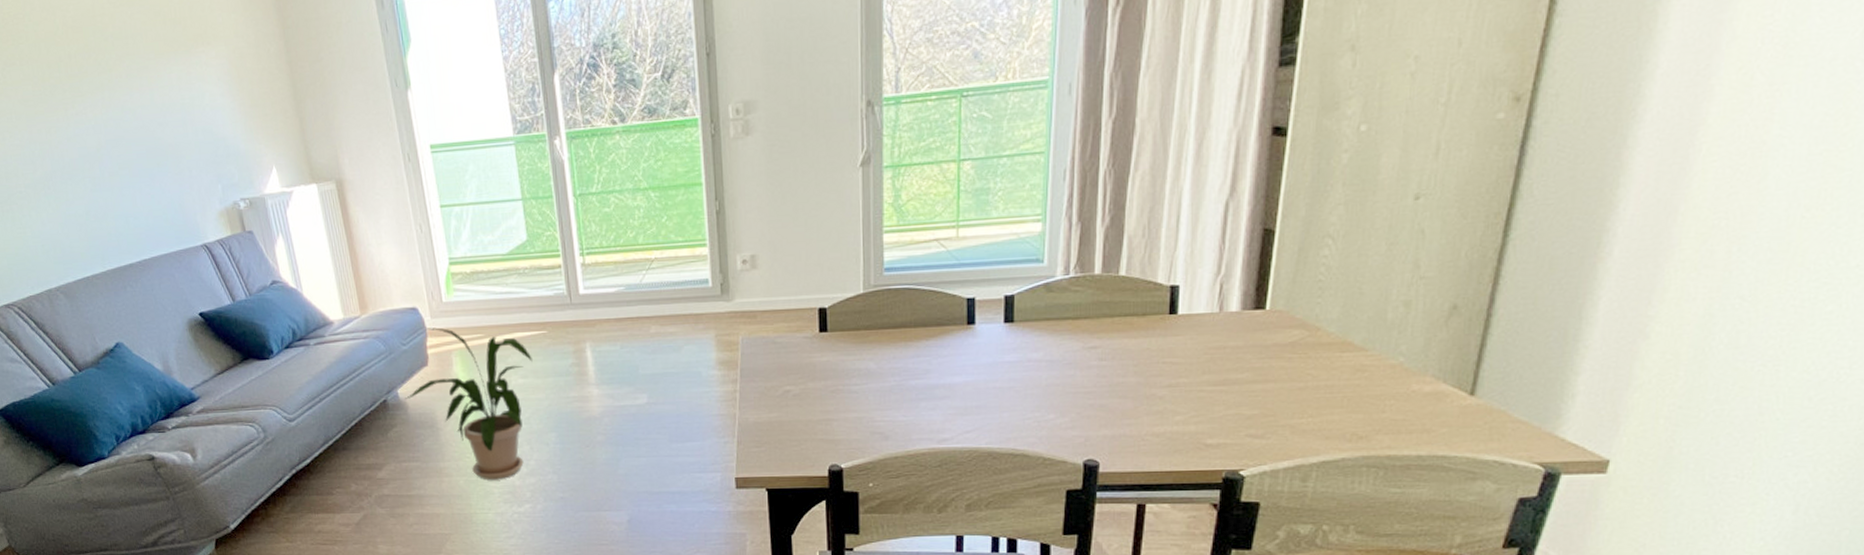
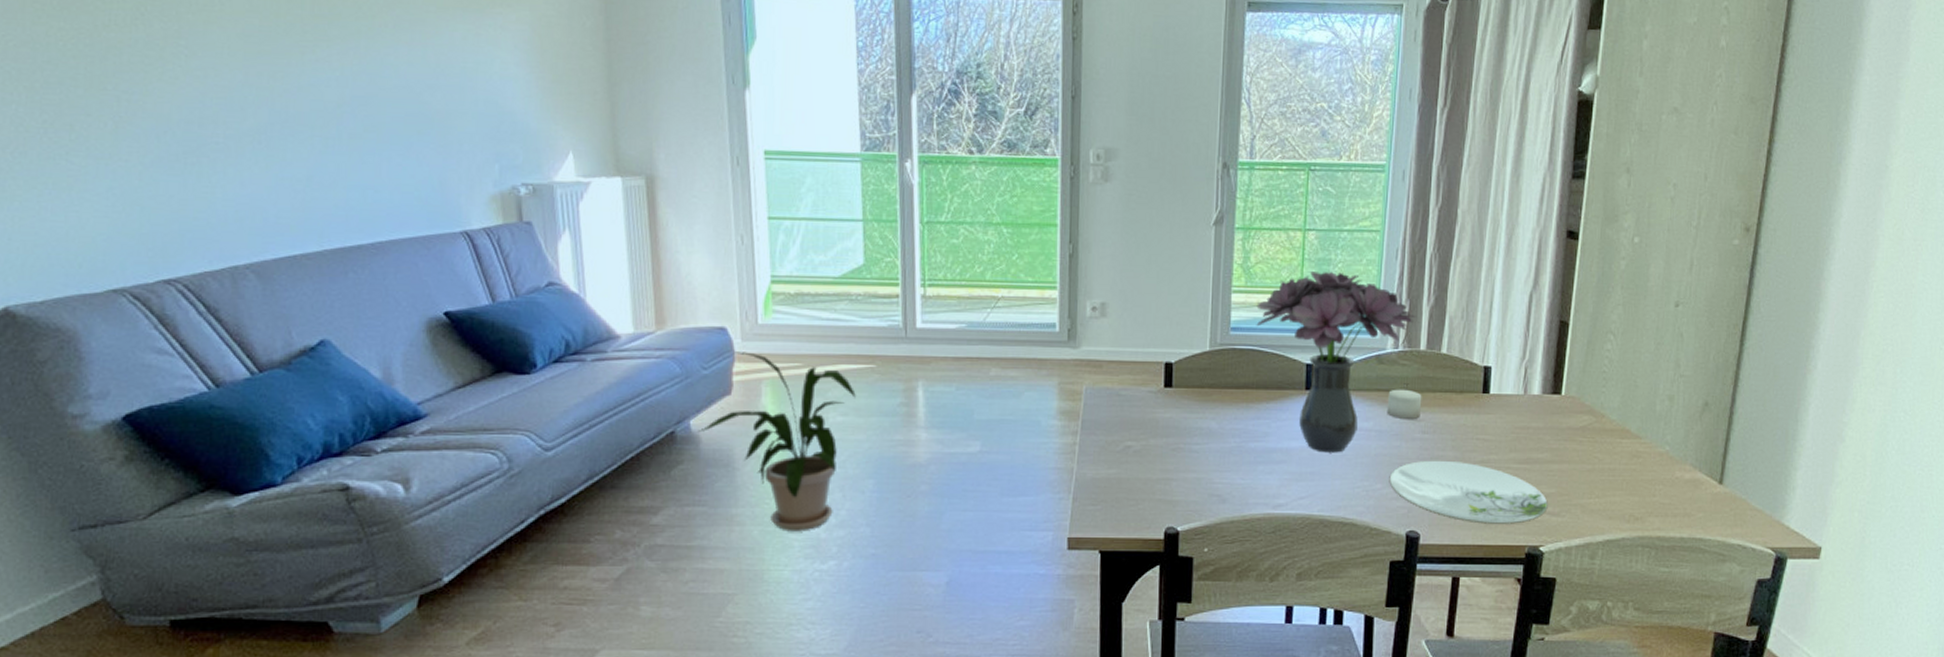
flower arrangement: none [910,201,1089,386] -> present [1256,271,1416,453]
candle: none [1058,316,1098,348] -> present [1386,389,1422,420]
plate: none [1063,386,1249,450] -> present [1389,460,1548,524]

